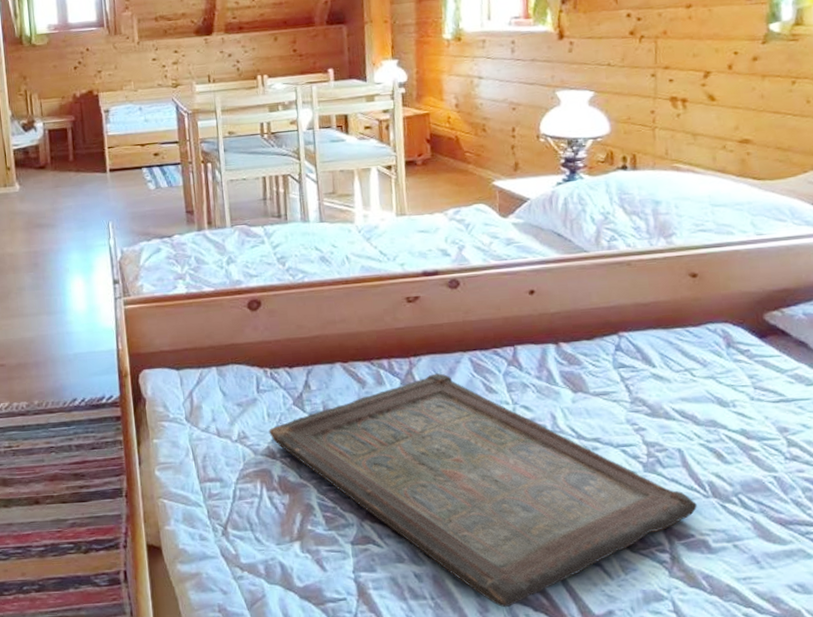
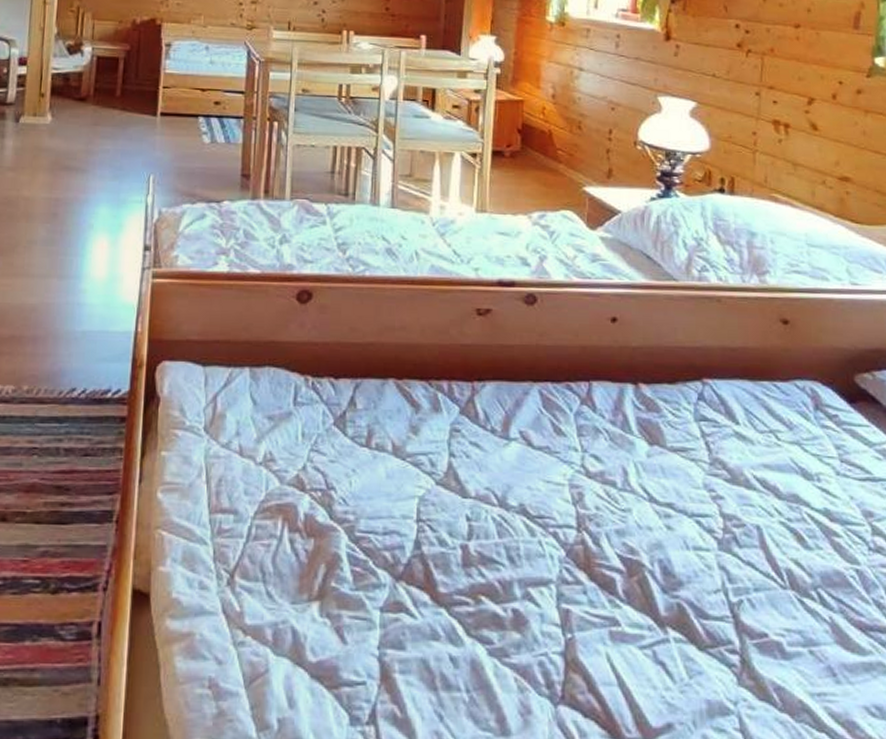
serving tray: present [269,373,697,608] -> none [301,404,773,710]

